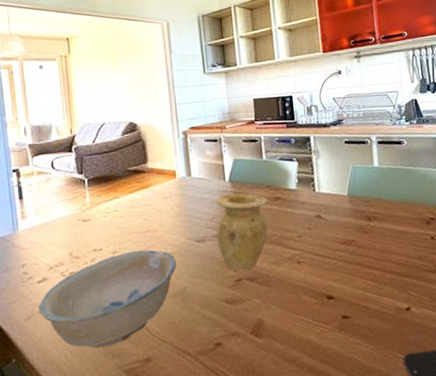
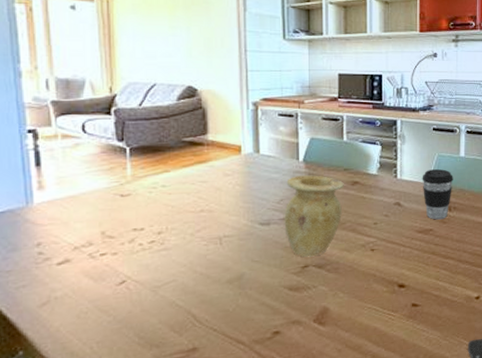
ceramic bowl: present [38,250,177,348] -> none [57,231,235,338]
coffee cup: none [339,180,370,231] -> present [422,169,453,220]

